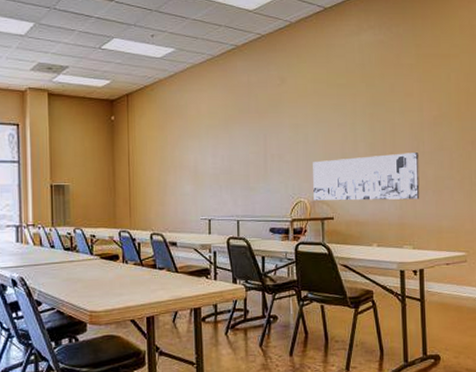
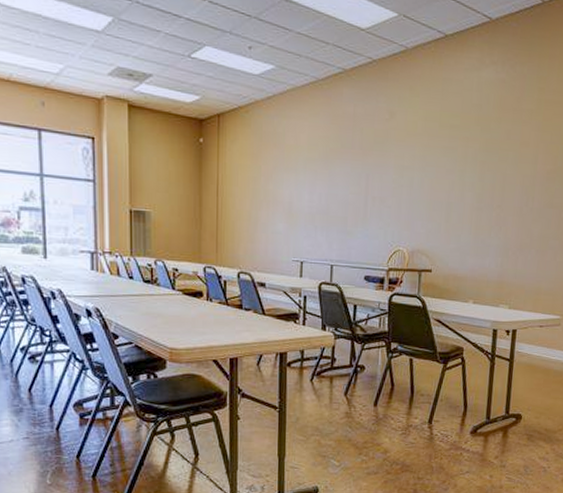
wall art: present [313,153,420,201] -> none [413,207,527,258]

